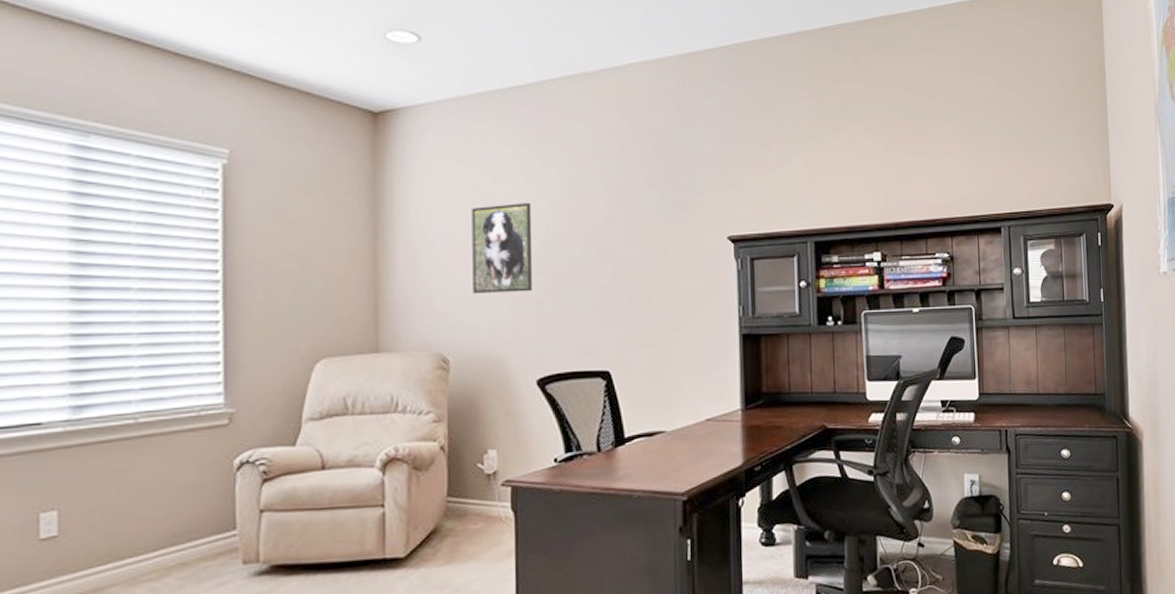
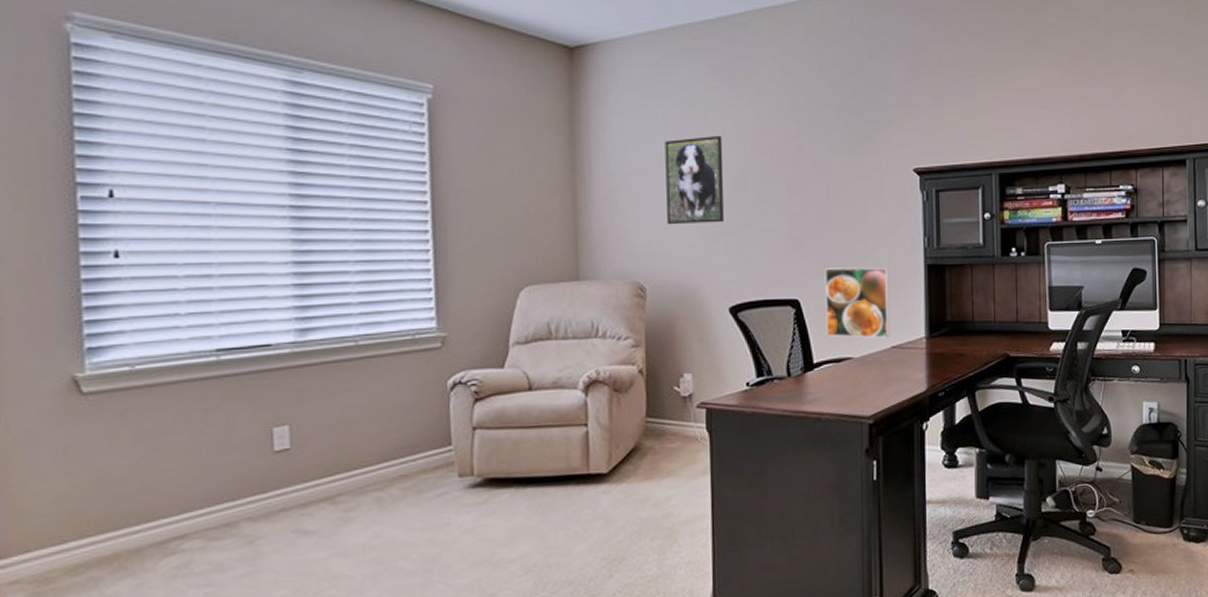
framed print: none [636,337,705,411] -> present [824,267,891,339]

